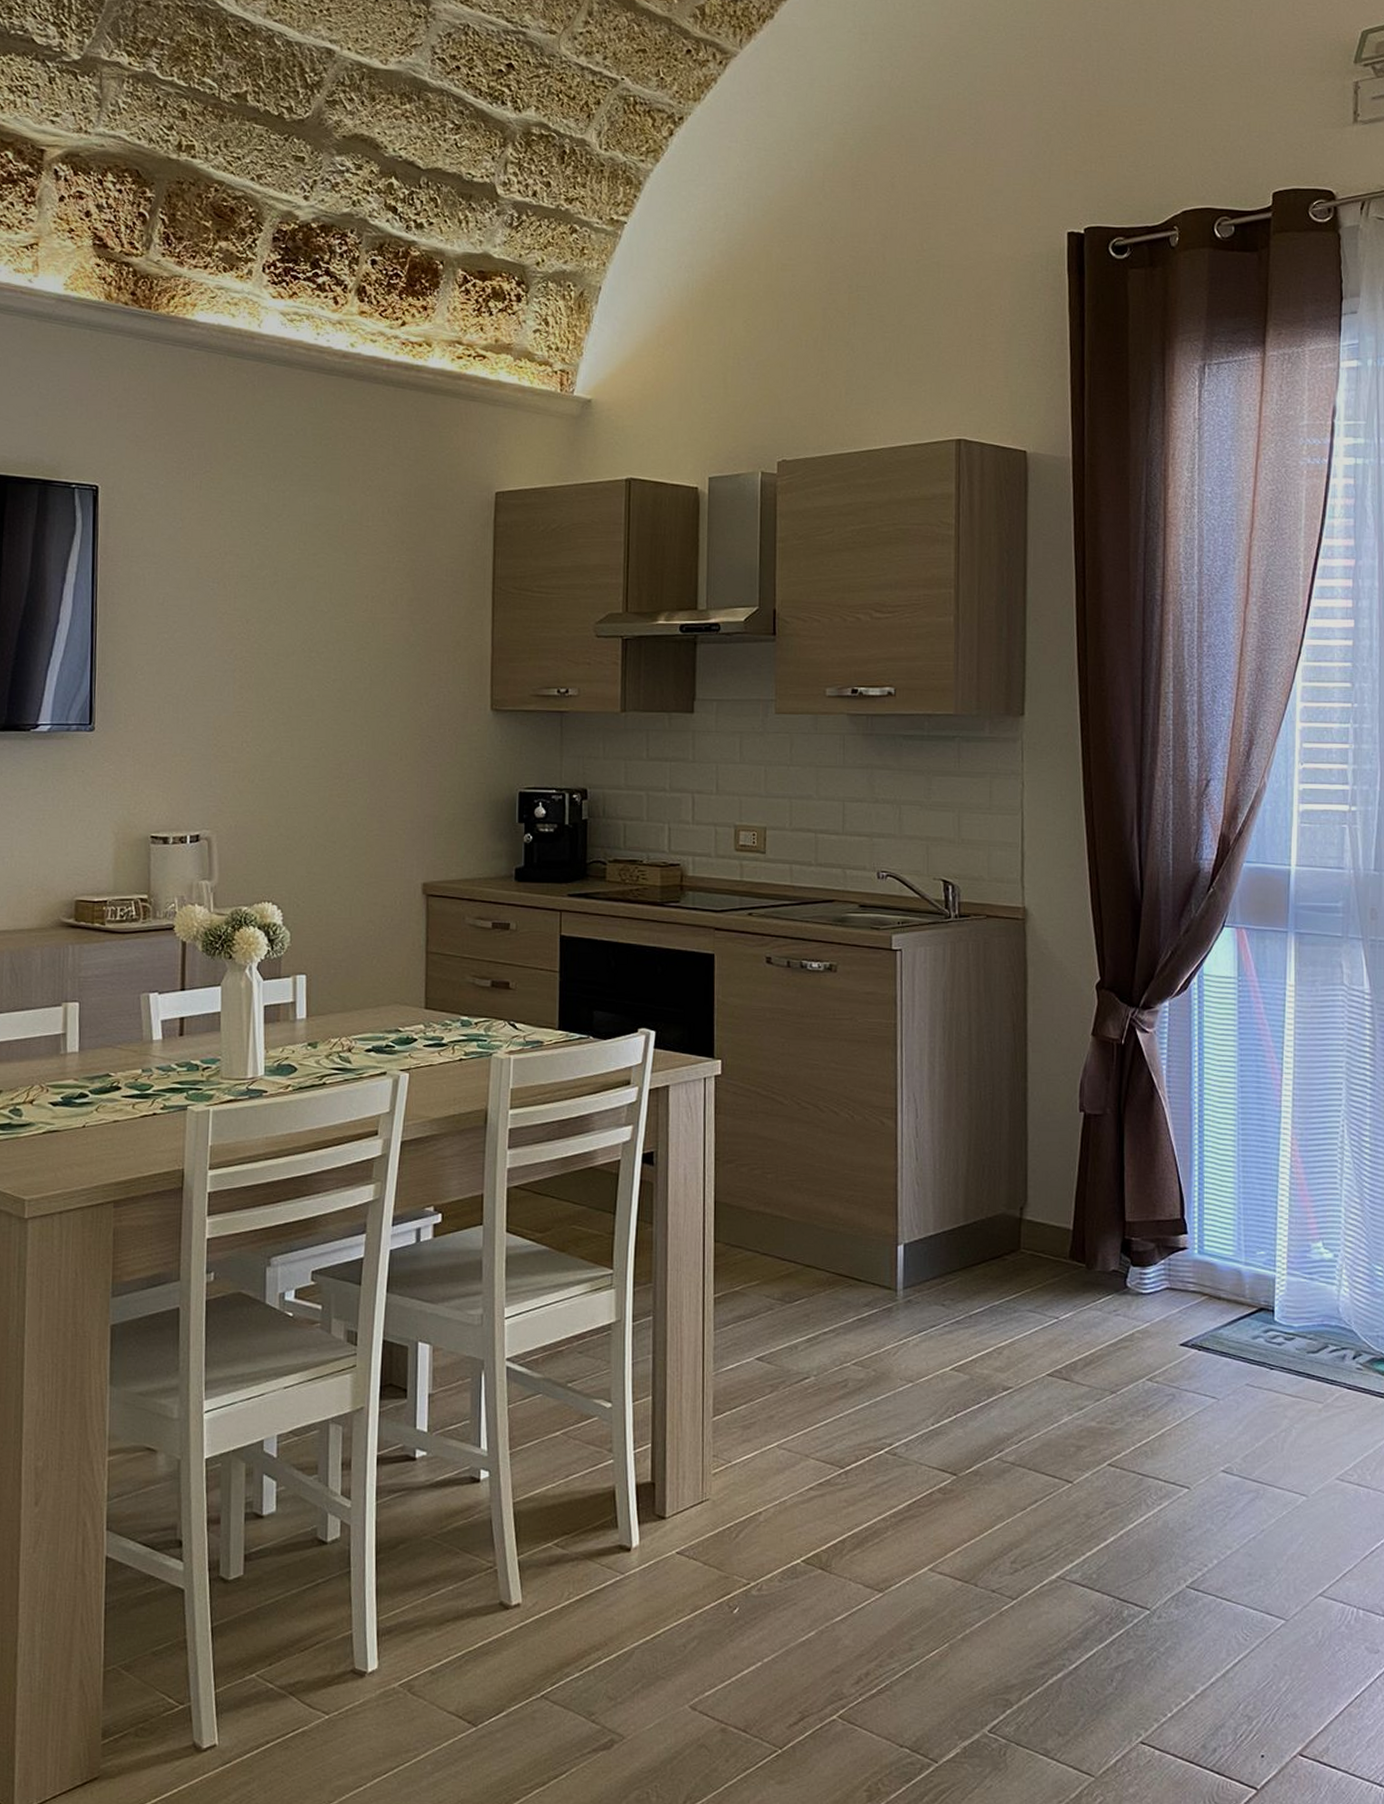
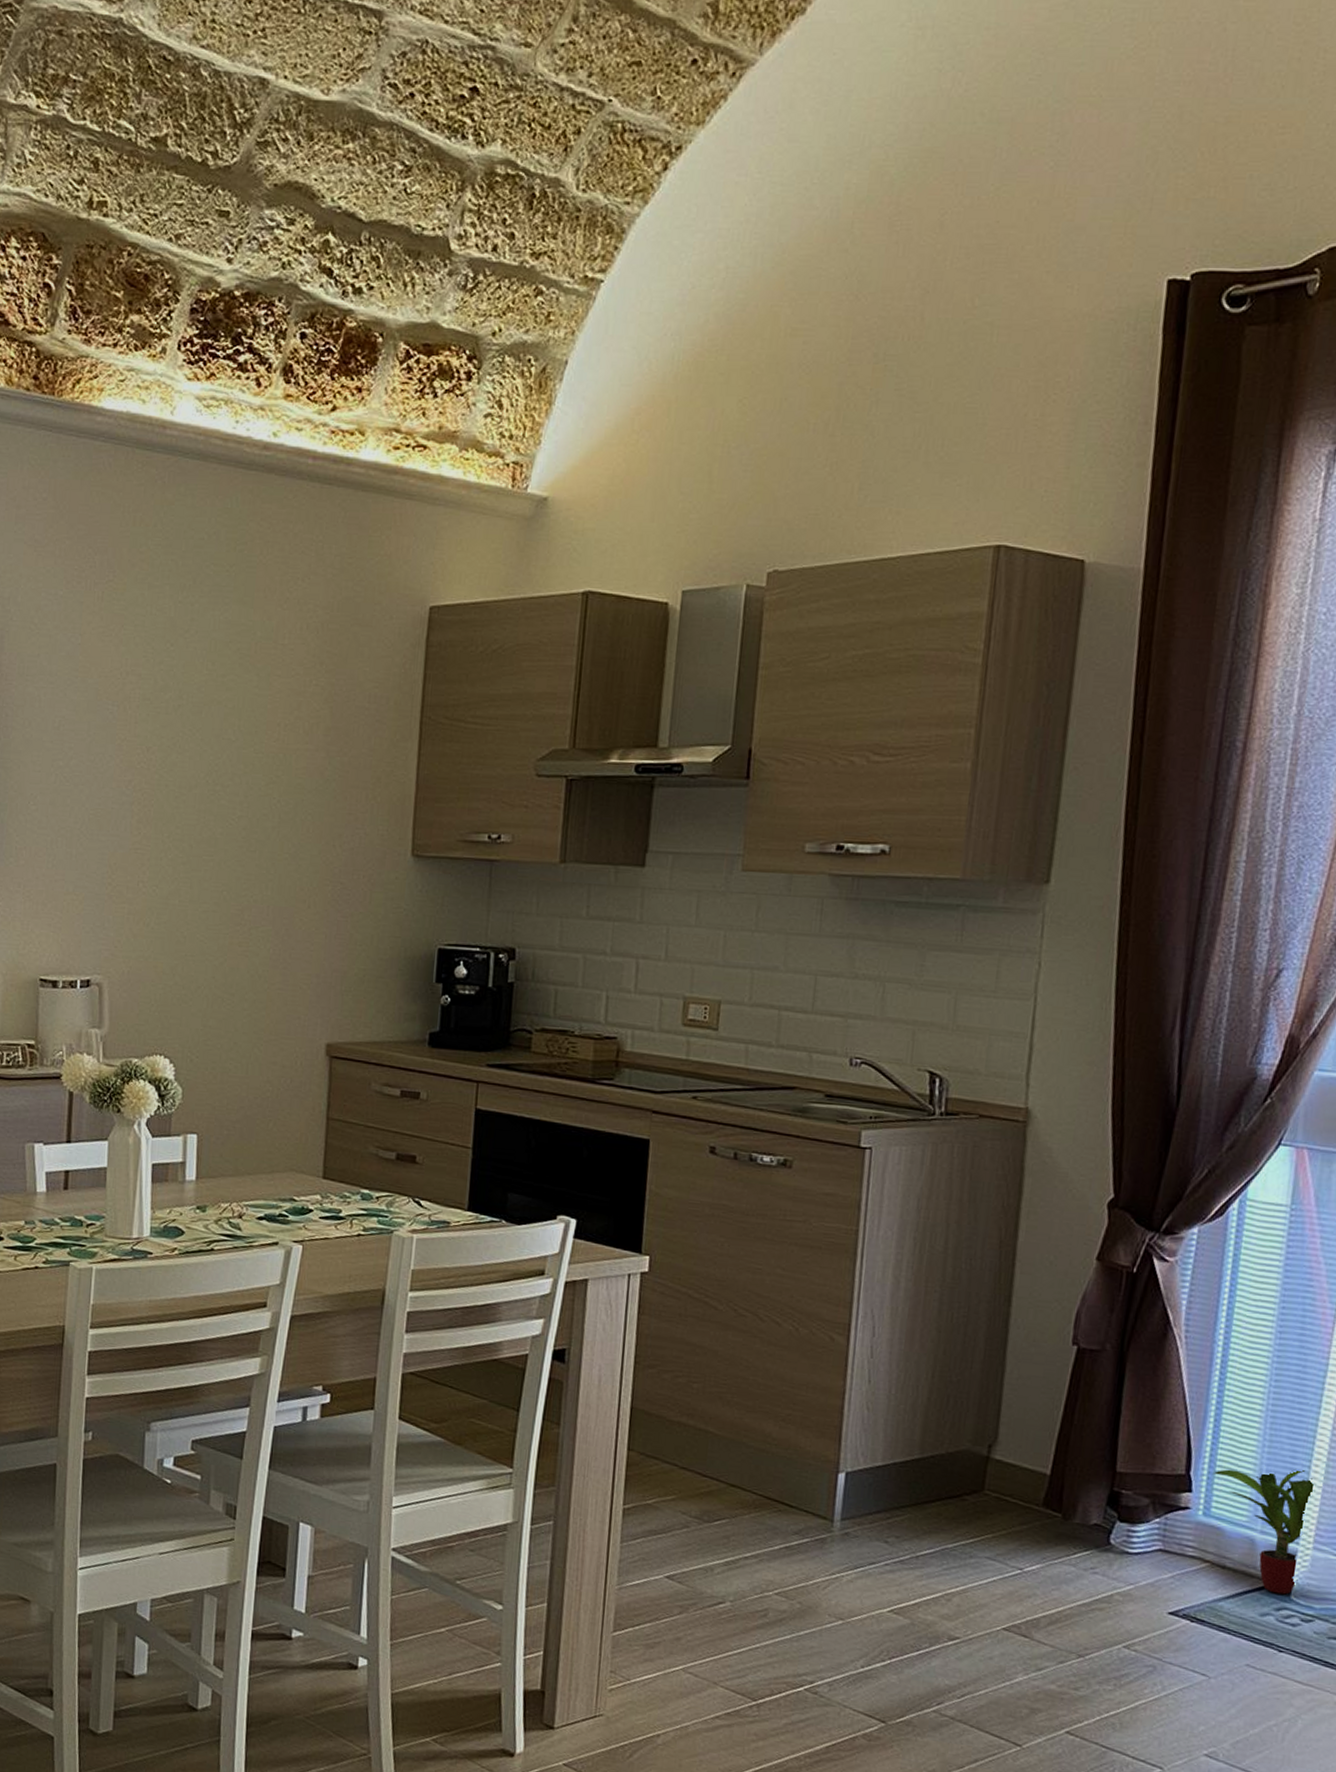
potted plant: none [1202,1206,1281,1318] -> present [1212,1469,1313,1595]

